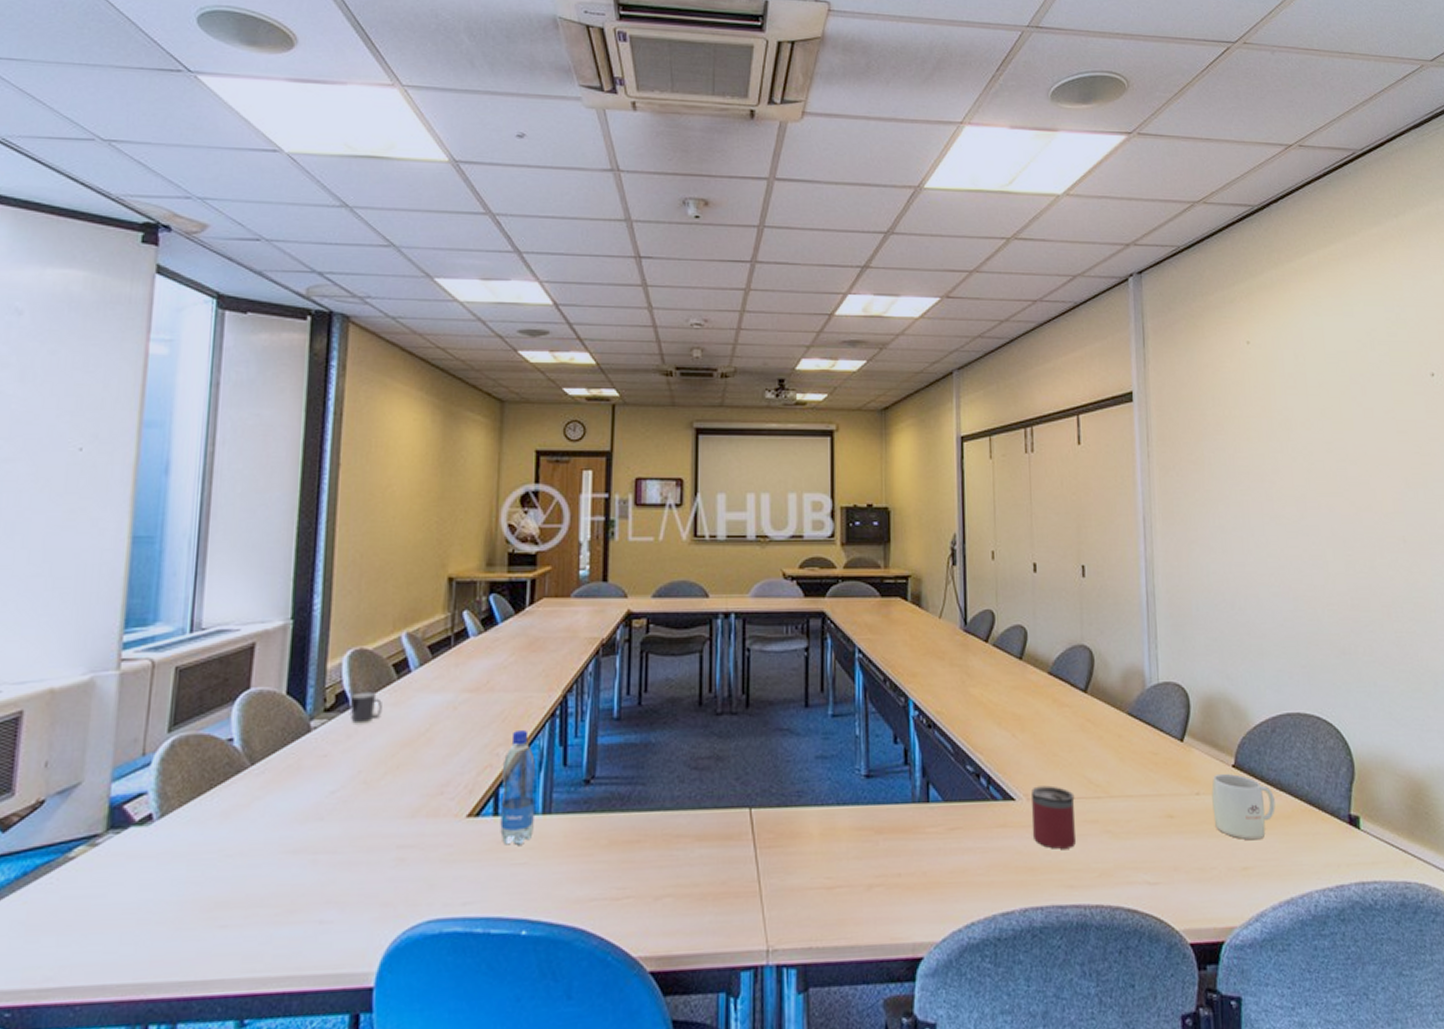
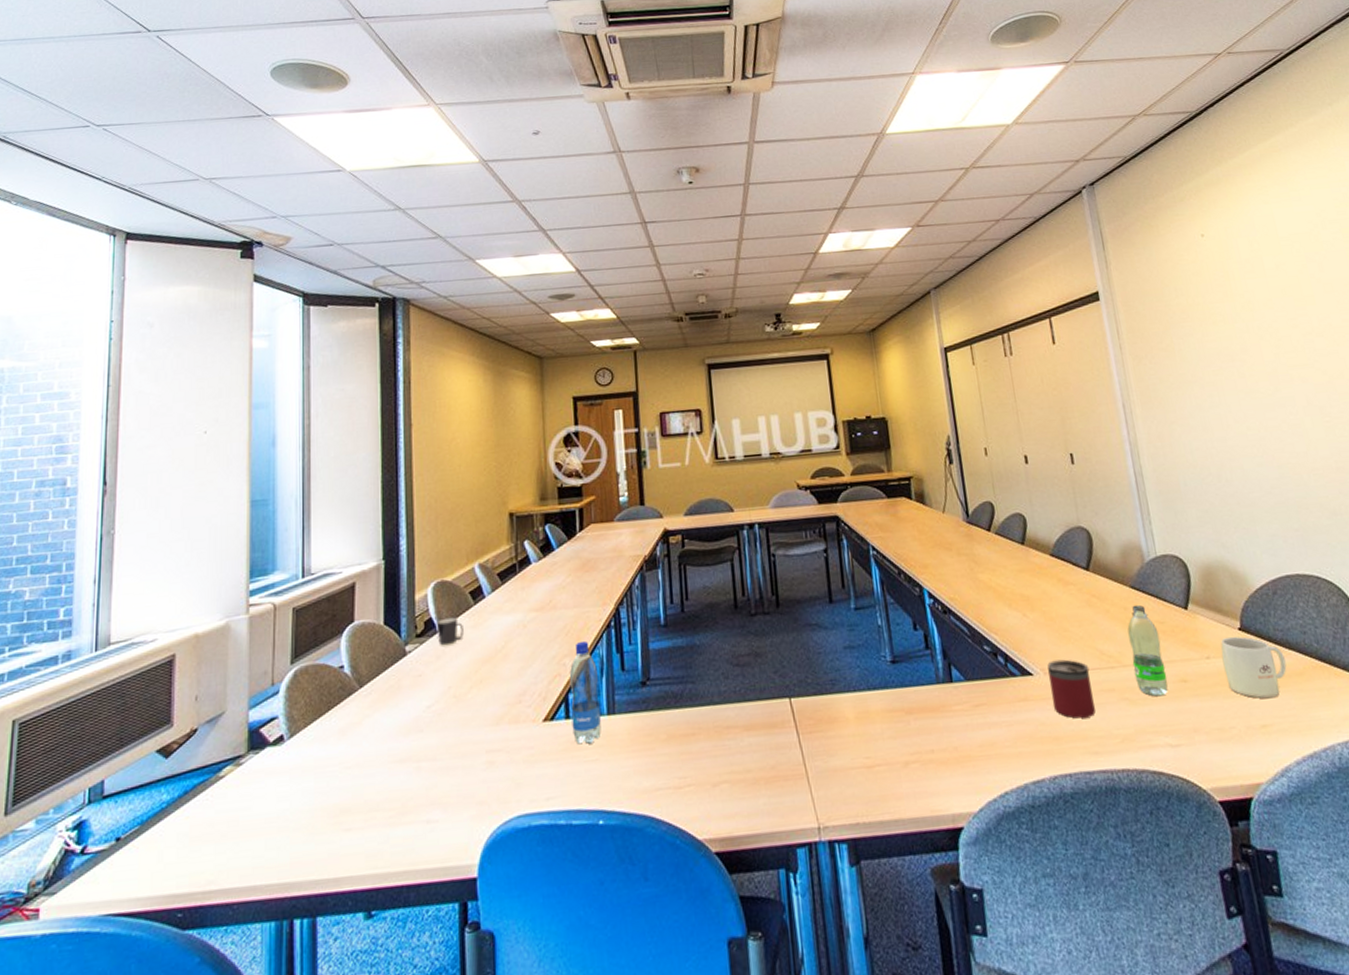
bottle: none [1118,733,1154,831] -> present [1127,604,1168,697]

